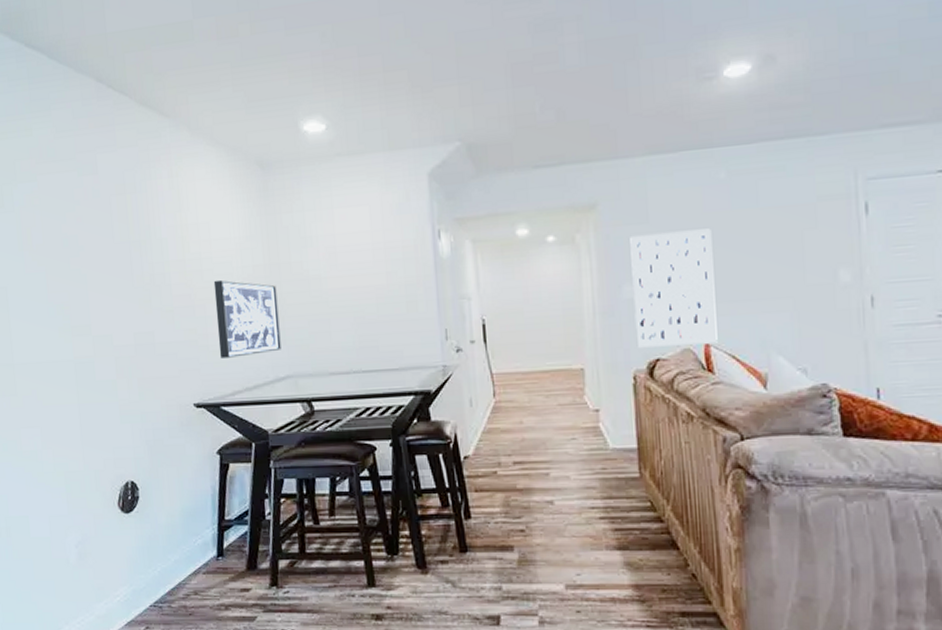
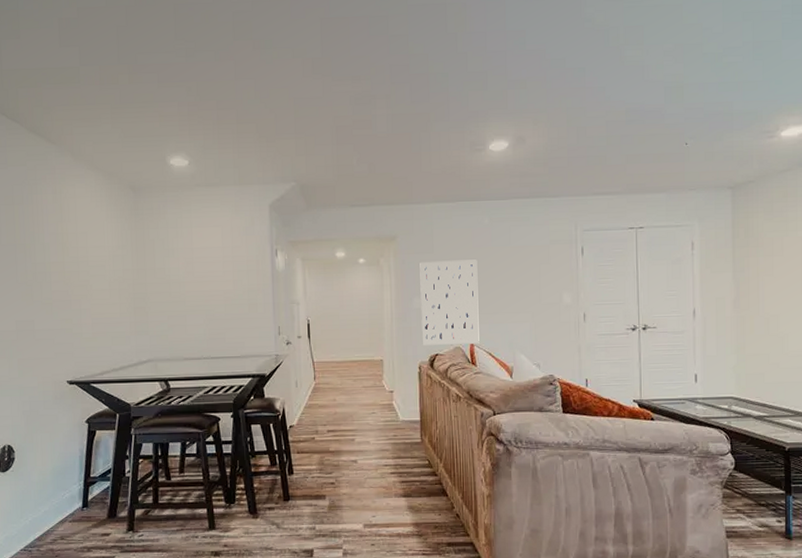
wall art: present [213,279,281,358] -> none [88,279,144,344]

